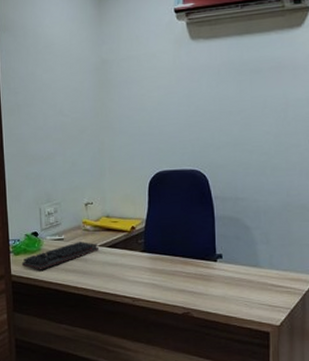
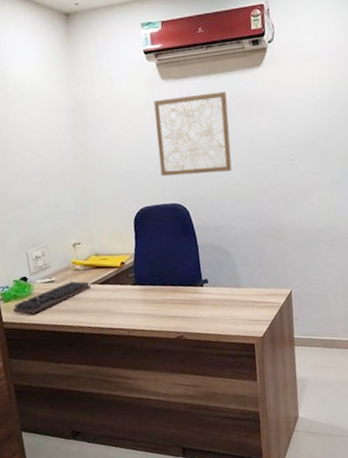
wall art: none [180,53,260,141] -> present [154,91,232,176]

